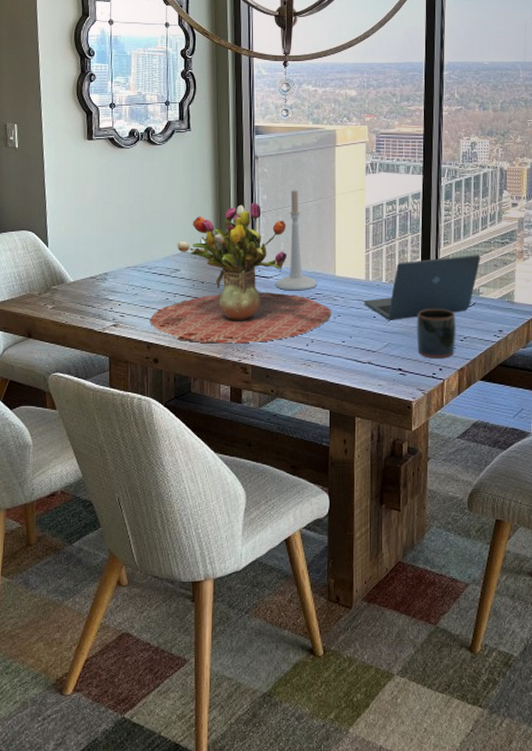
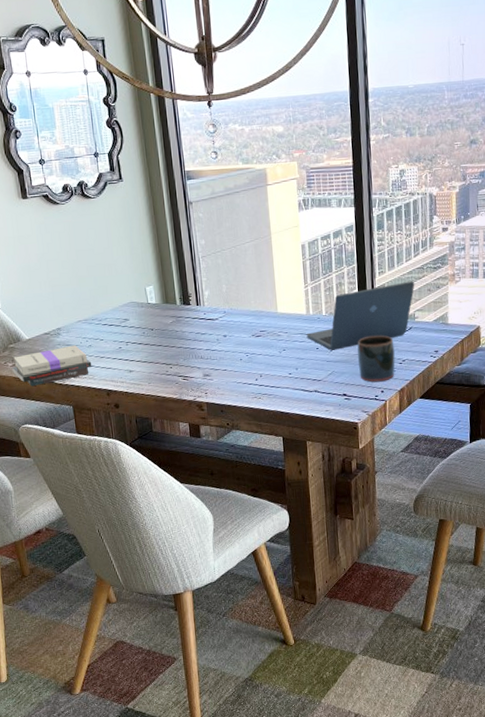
books: none [50,292,135,331] -> present [11,345,92,386]
flower arrangement: present [150,202,331,344] -> none [106,247,276,387]
candlestick: present [275,189,318,291] -> none [221,231,261,331]

